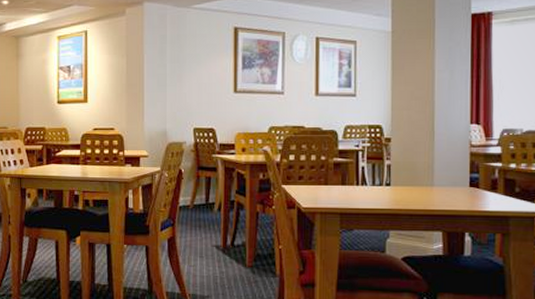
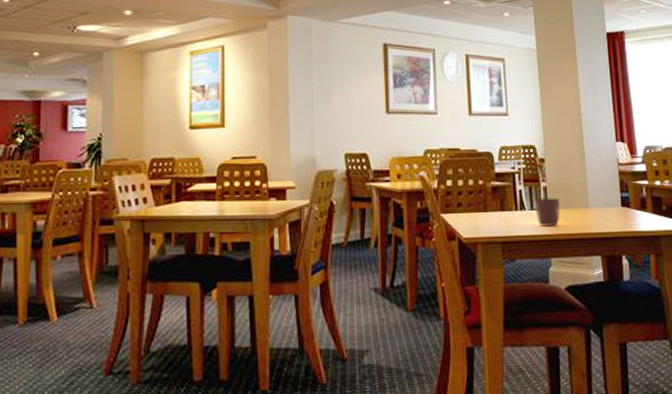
cup: none [377,175,404,203] -> present [535,198,560,227]

